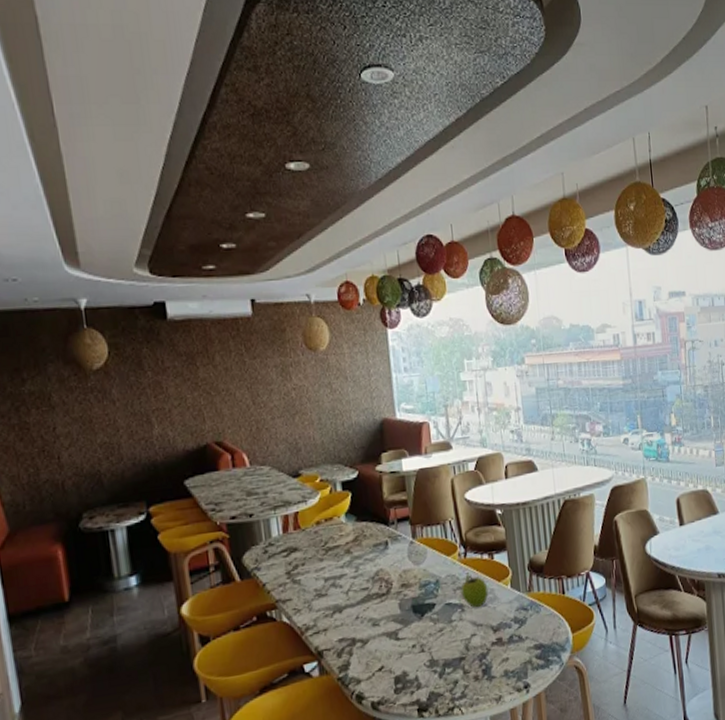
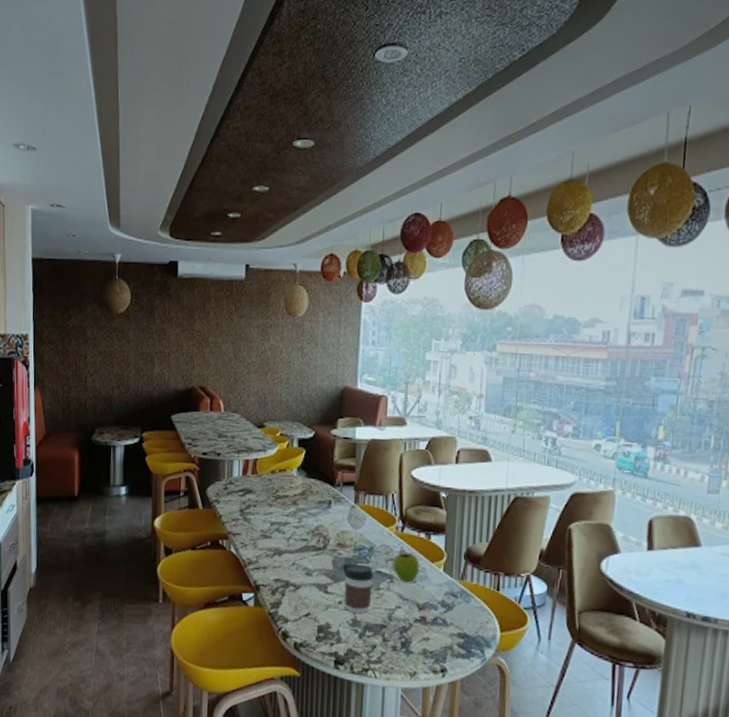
coffee cup: none [414,600,446,654] -> present [344,564,375,614]

